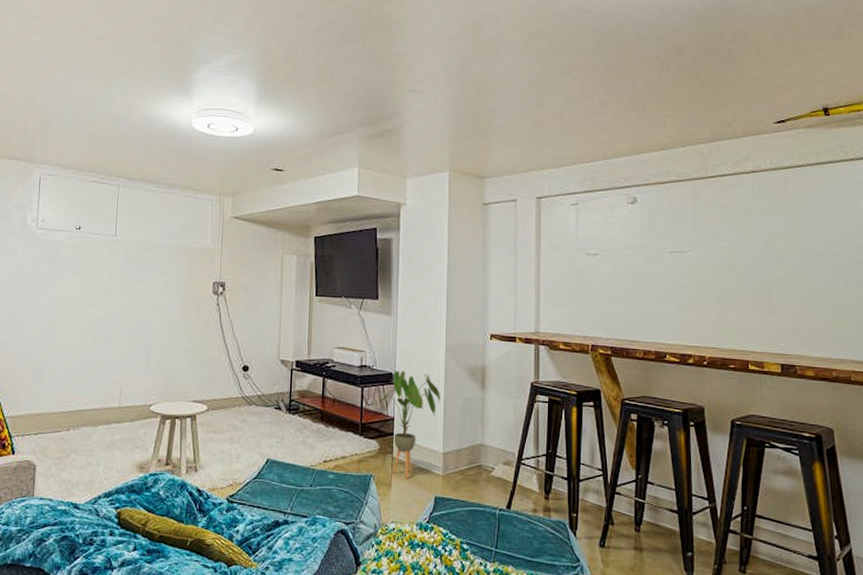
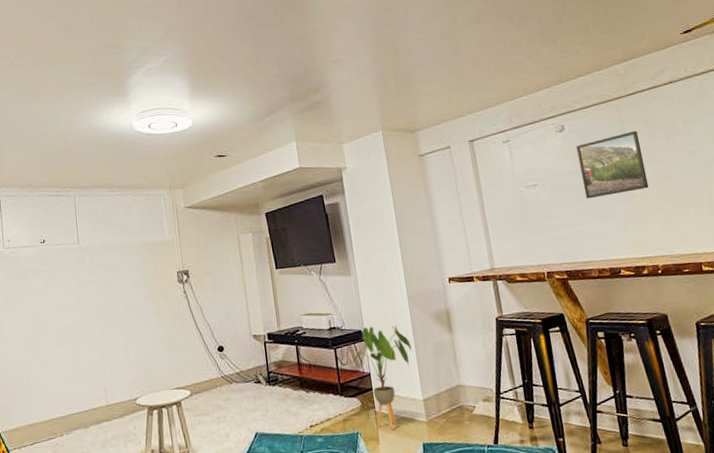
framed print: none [645,215,711,278] -> present [576,130,649,199]

